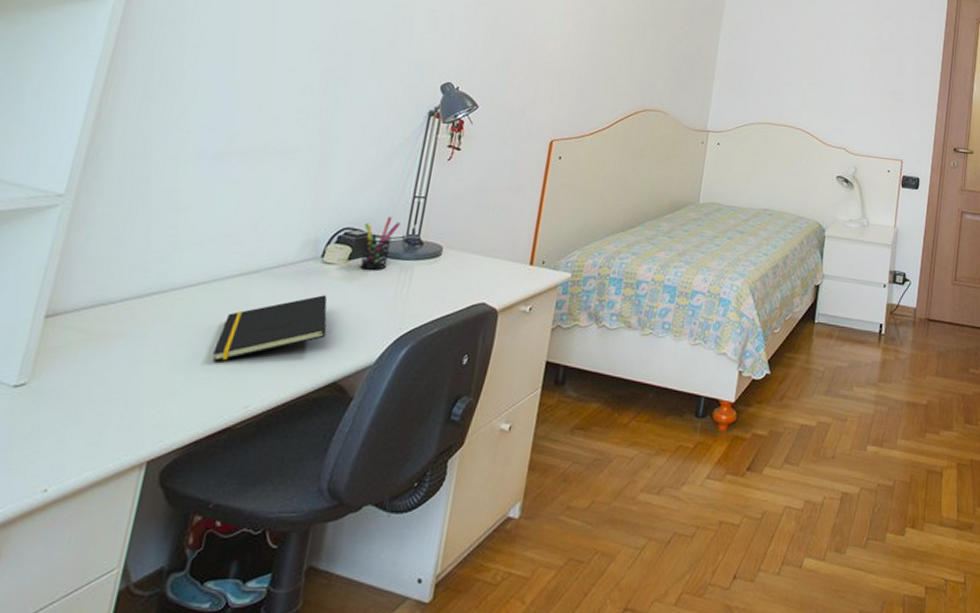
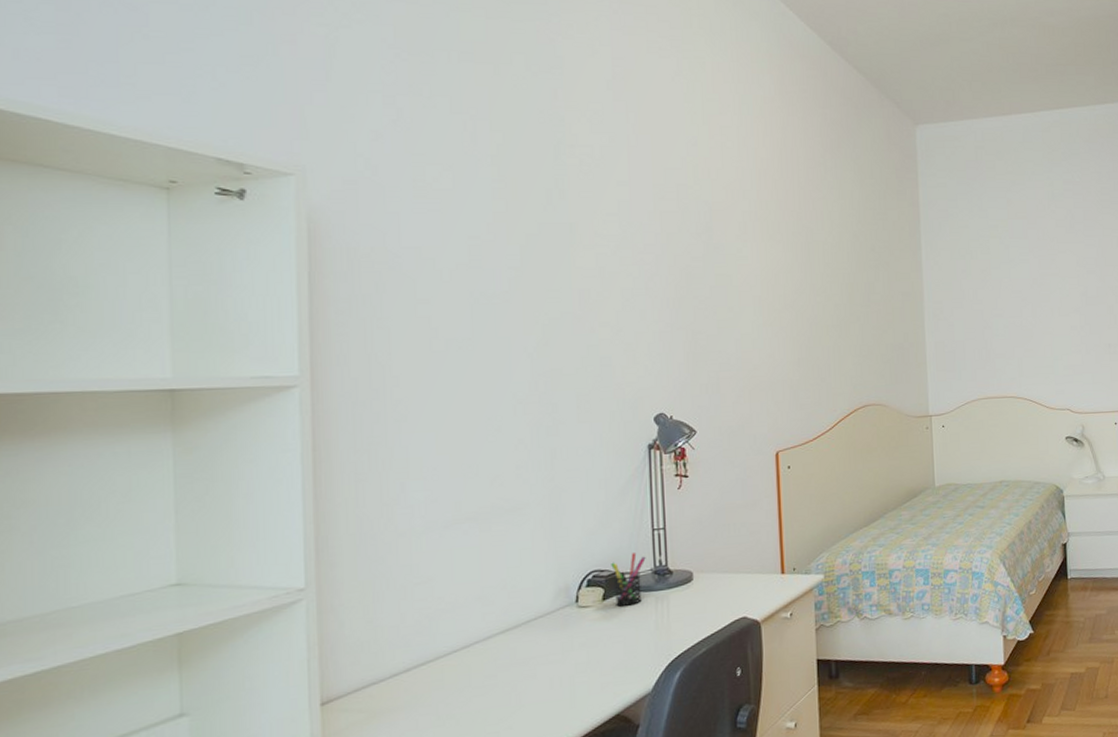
notepad: present [213,295,328,362] -> none [494,637,599,717]

